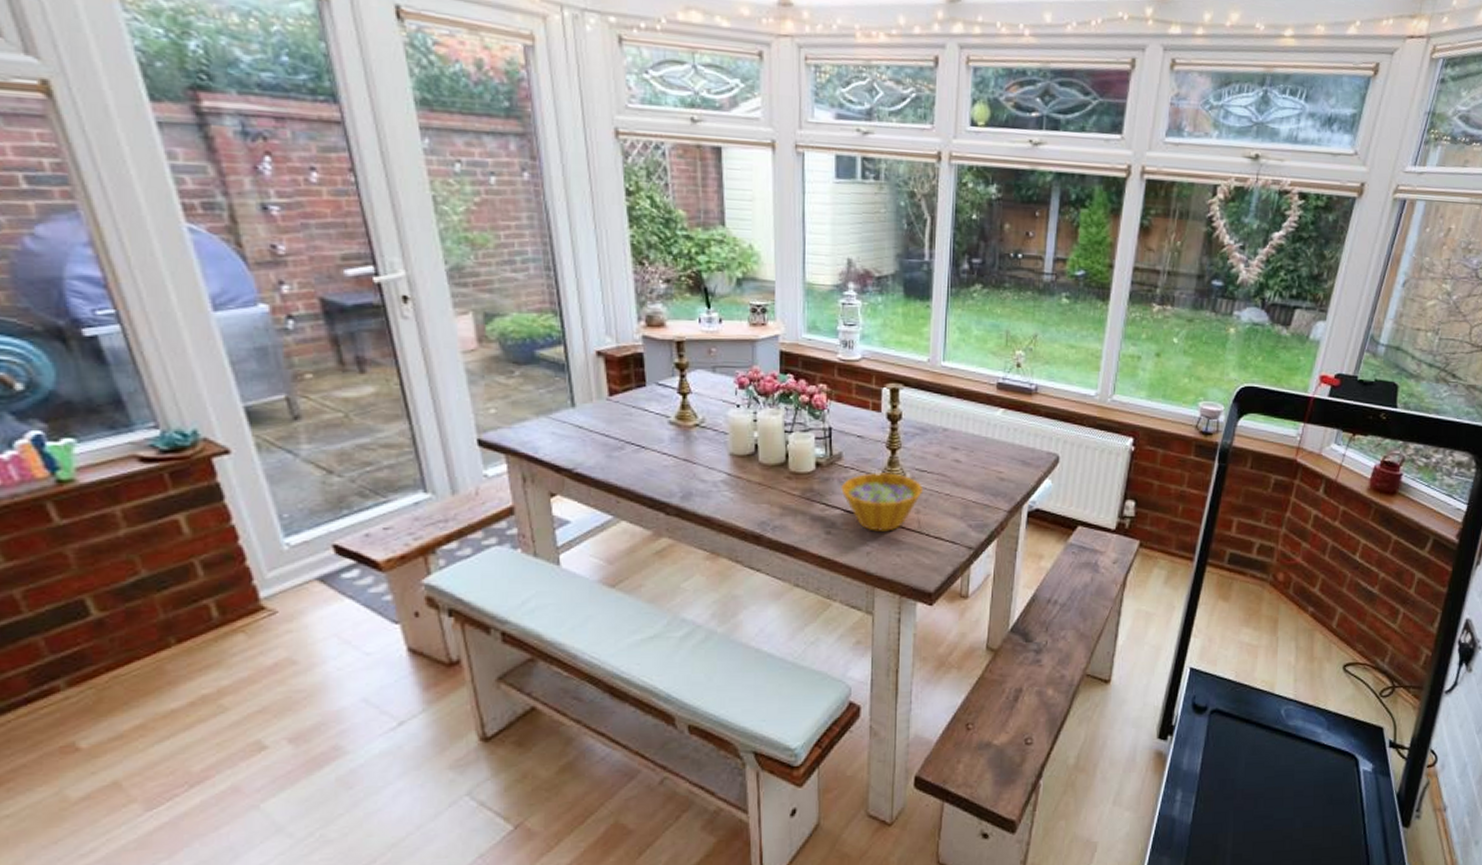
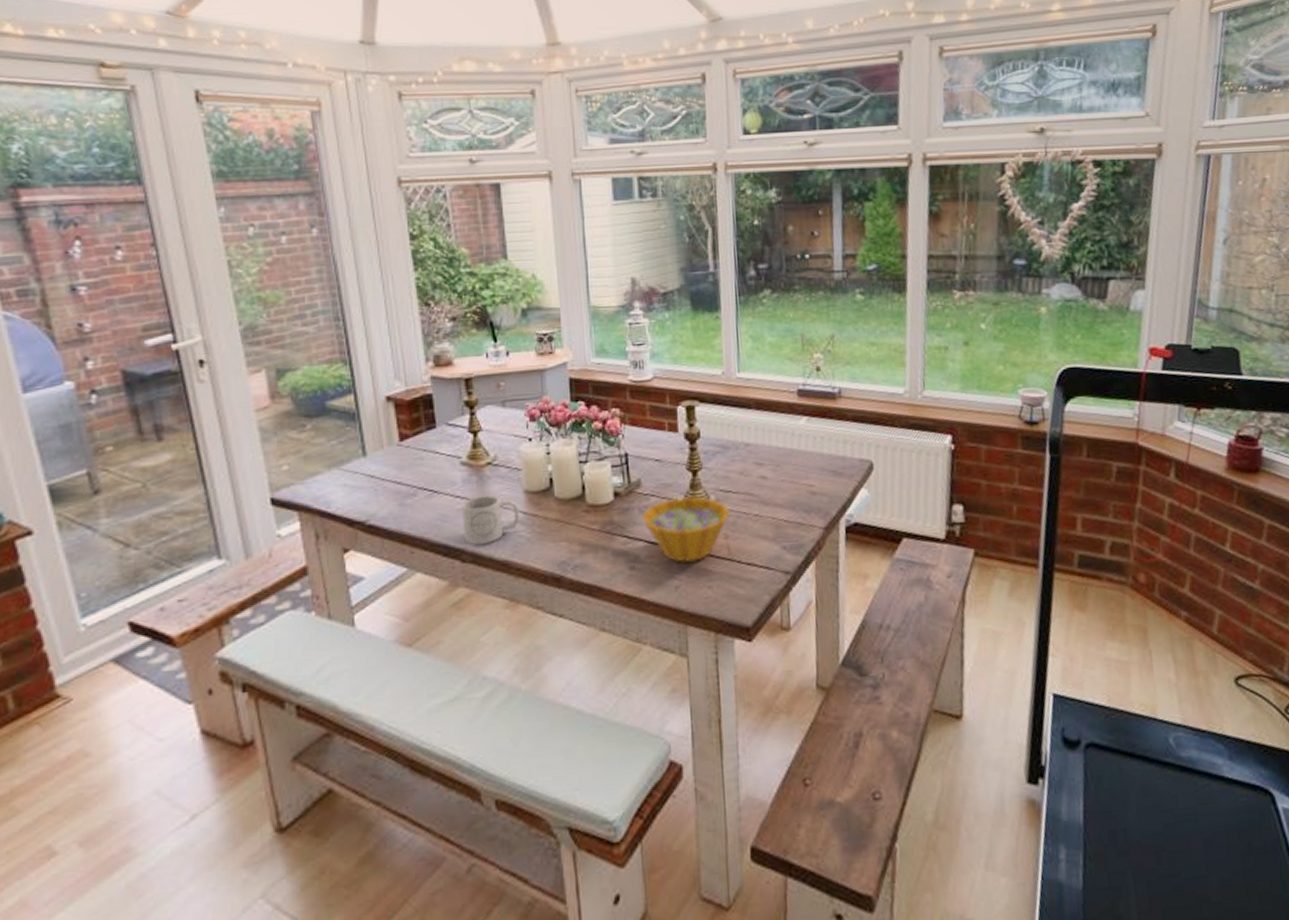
mug: none [667,455,724,499] -> present [460,495,520,545]

